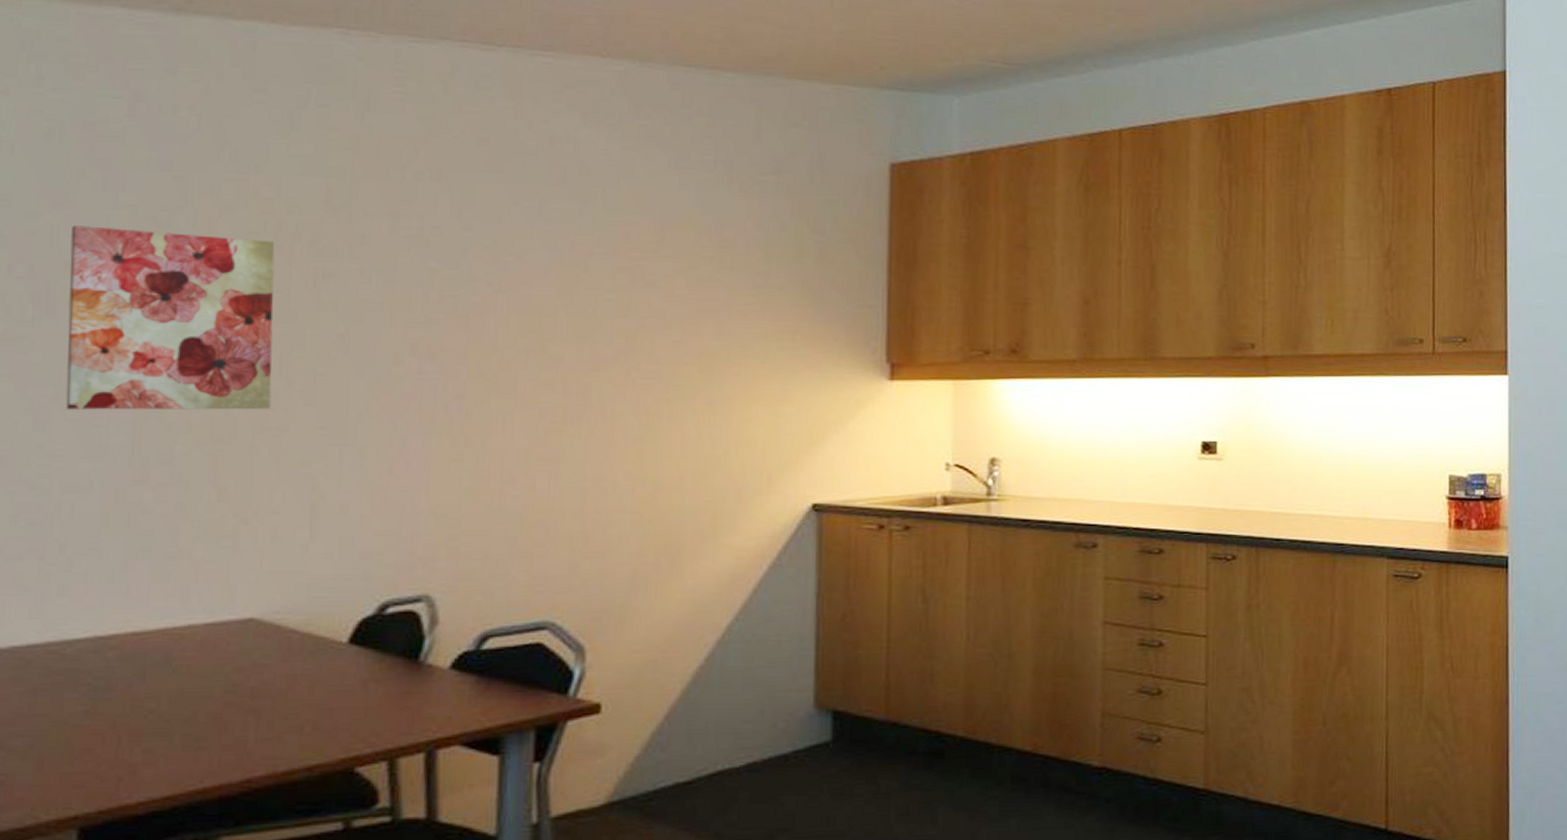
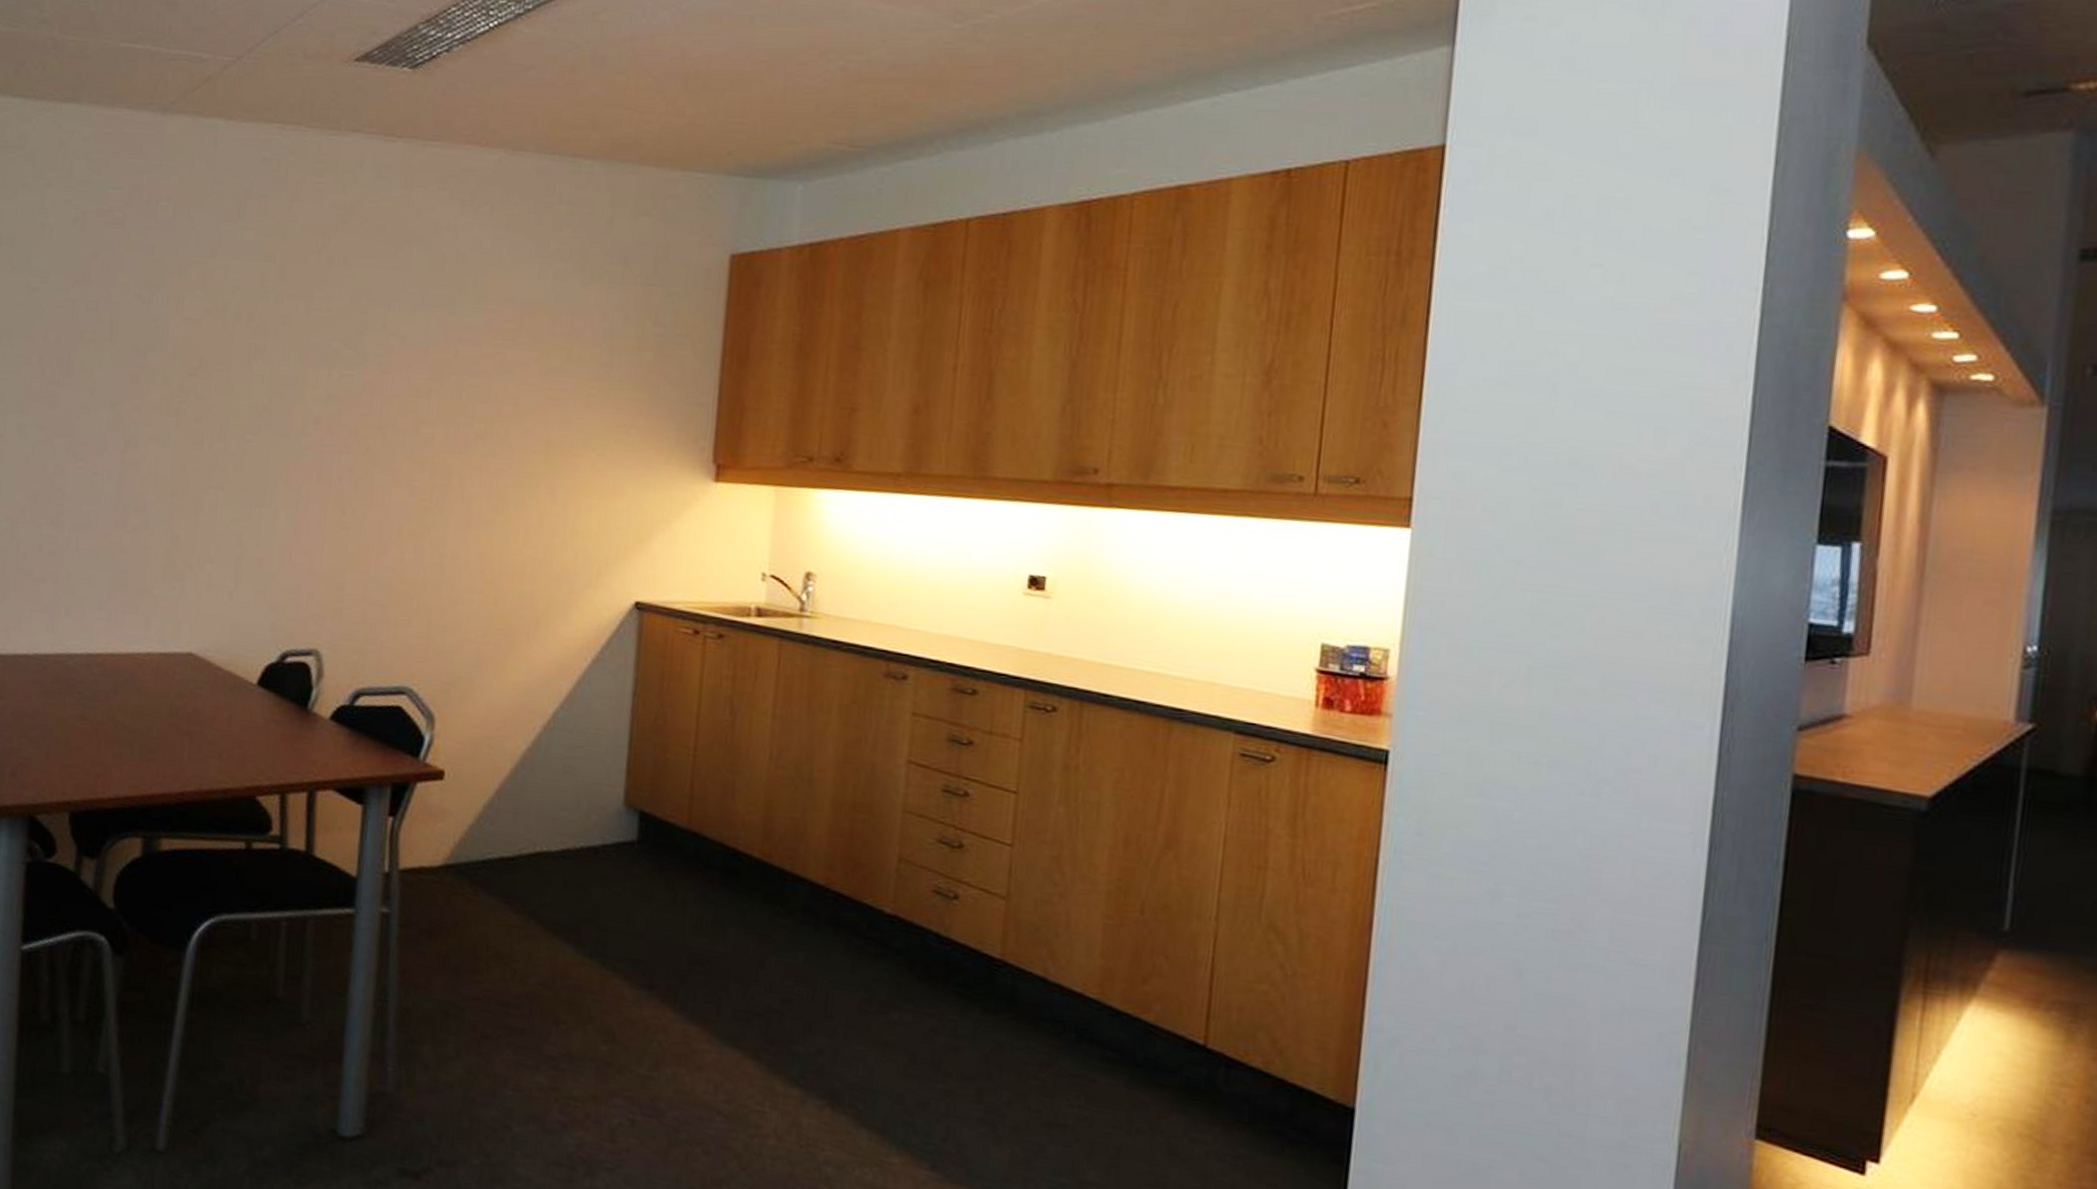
wall art: present [65,225,275,410] -> none [76,300,222,470]

